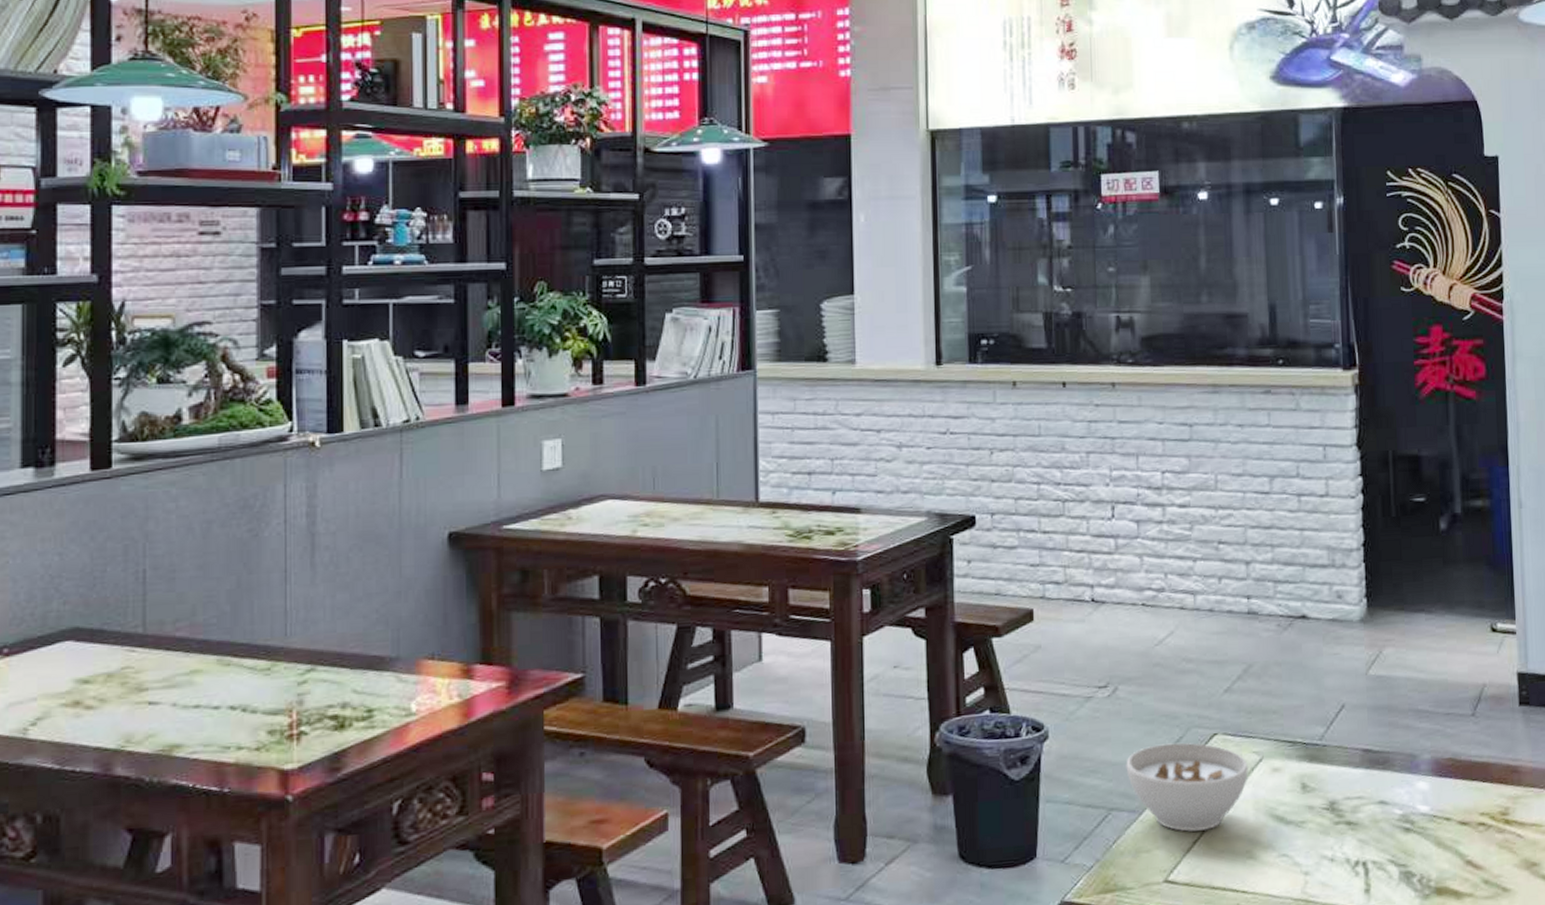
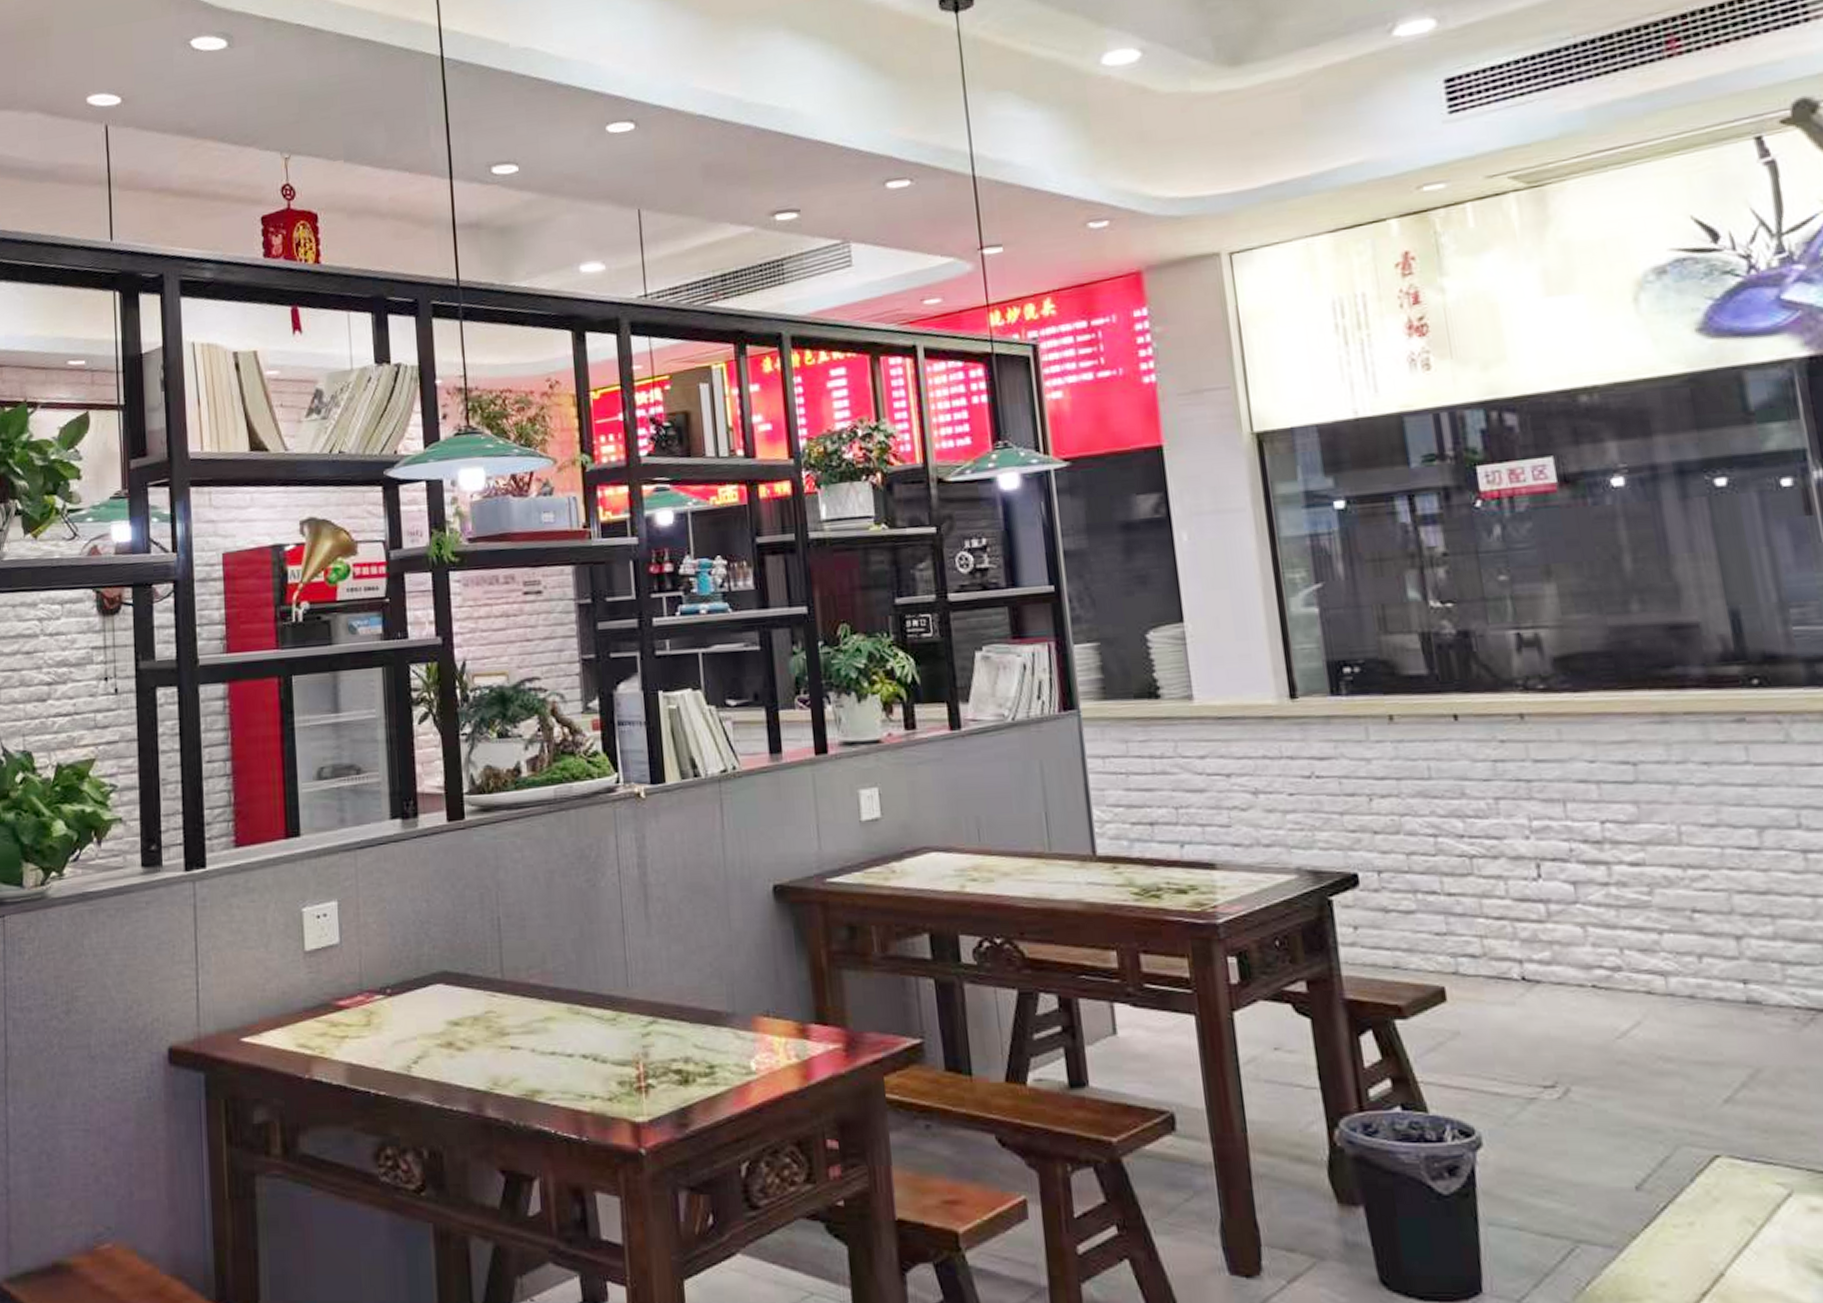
soup bowl: present [1126,742,1249,832] -> none [1592,1163,1774,1280]

